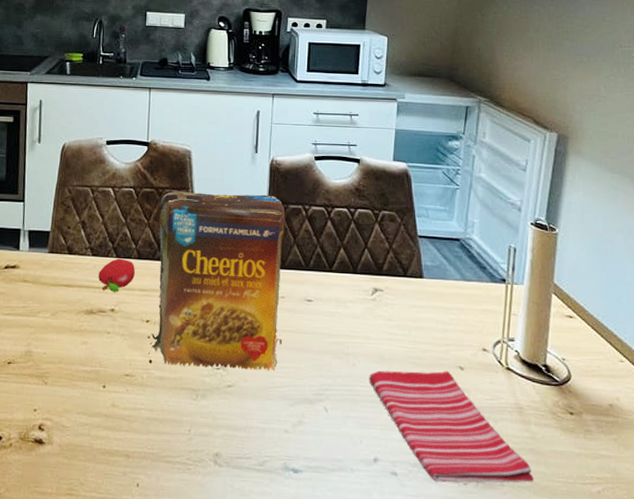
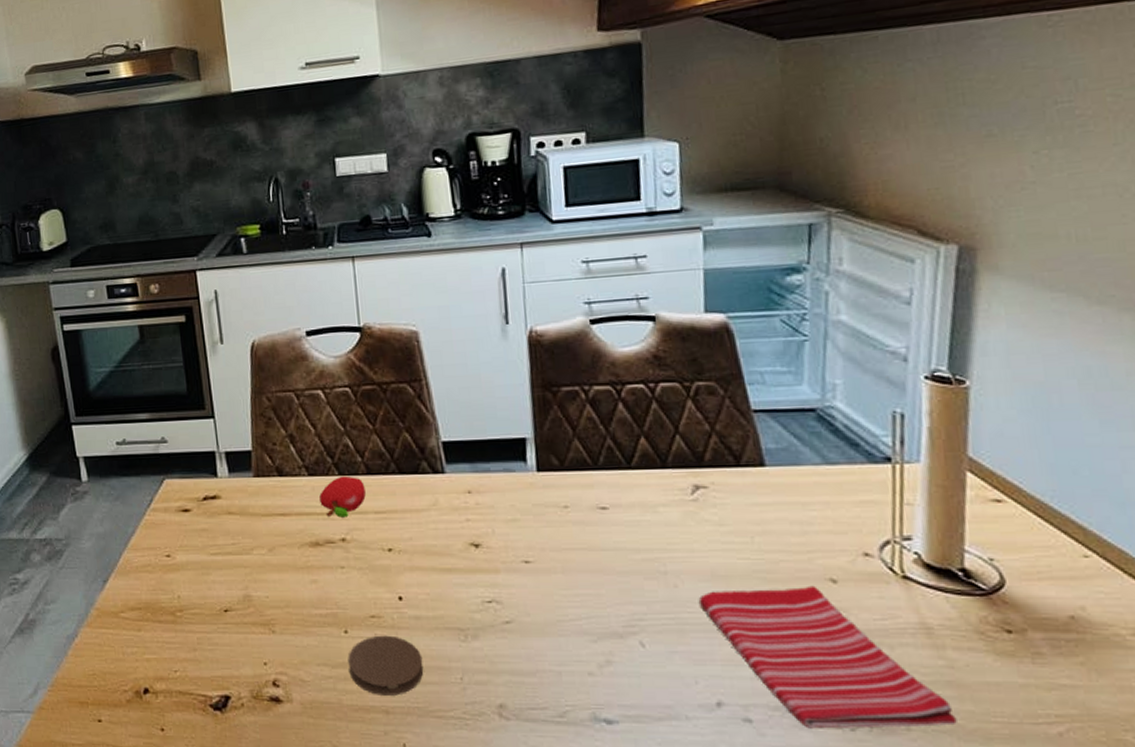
coaster: none [102,391,161,442] -> present [348,635,424,696]
cereal box: present [147,190,286,371] -> none [386,377,573,601]

